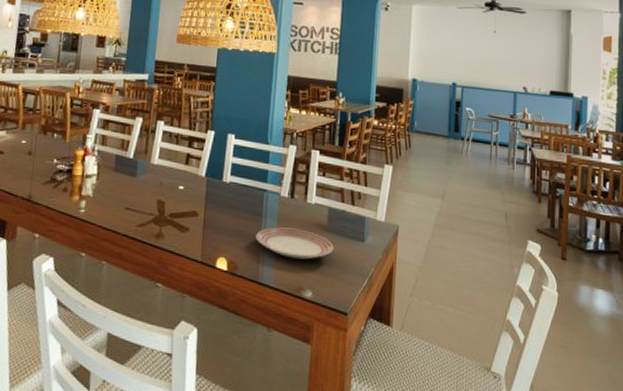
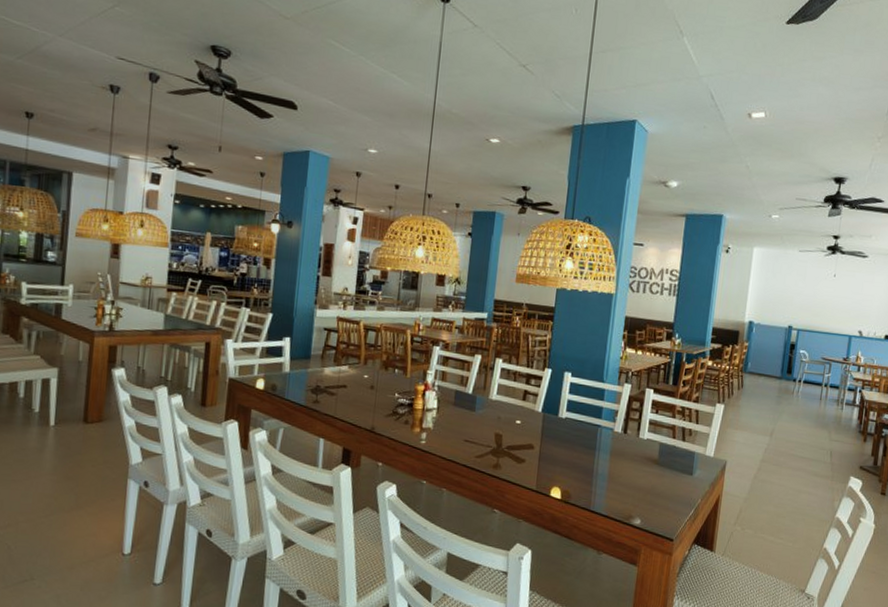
dinner plate: present [255,227,334,260] -> none [588,460,663,491]

